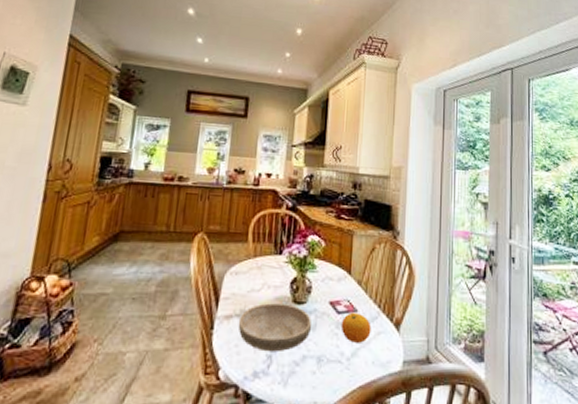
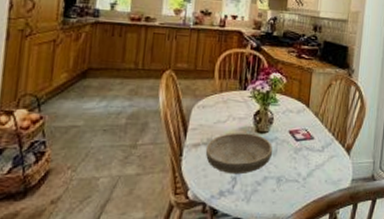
fruit: present [340,312,371,343] -> none [298,139,326,165]

